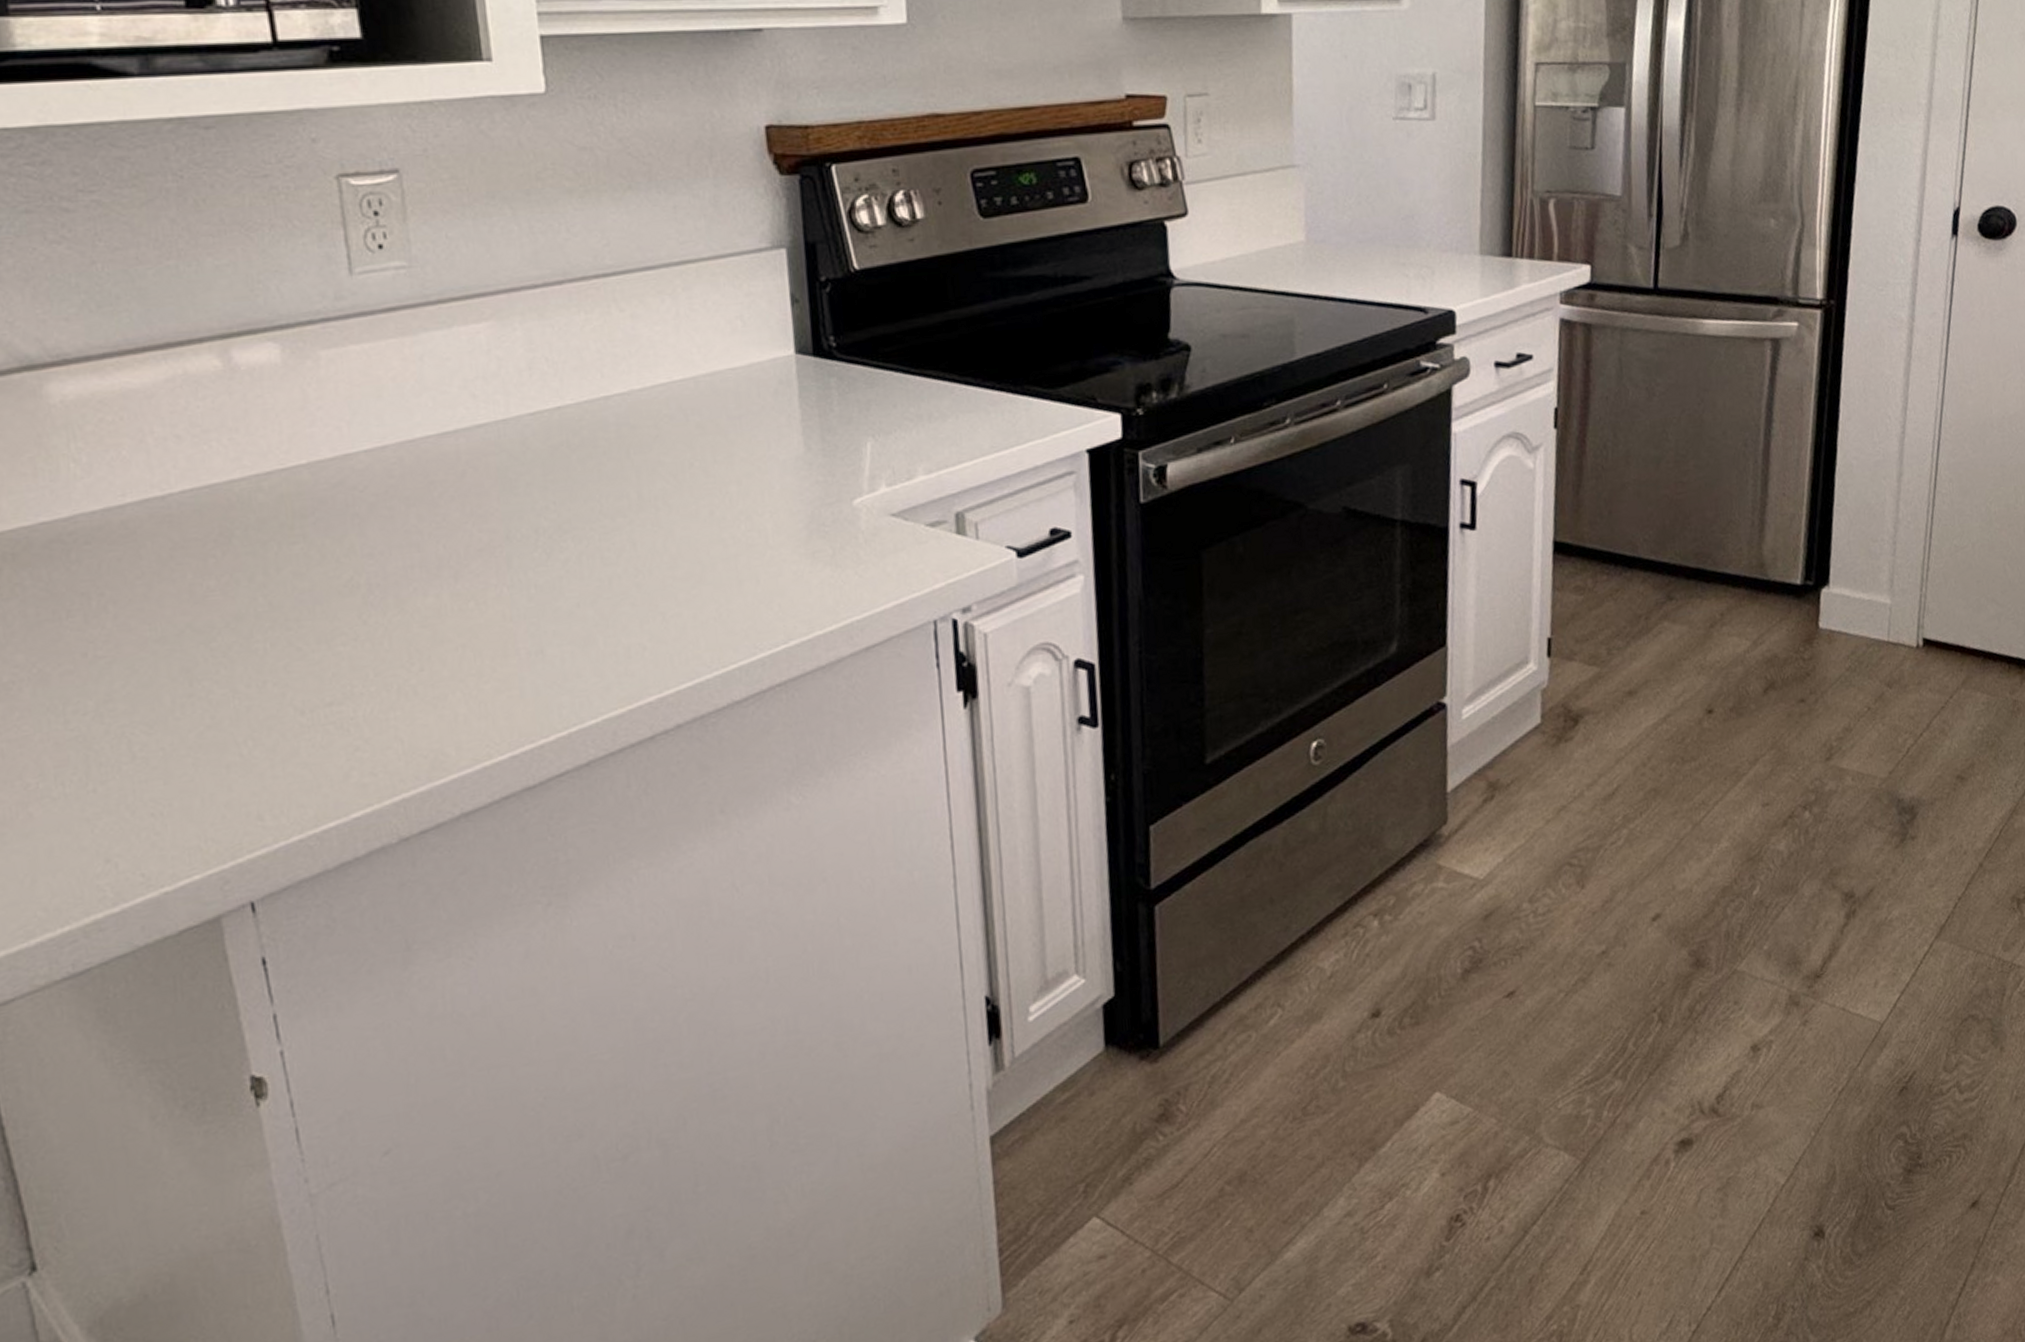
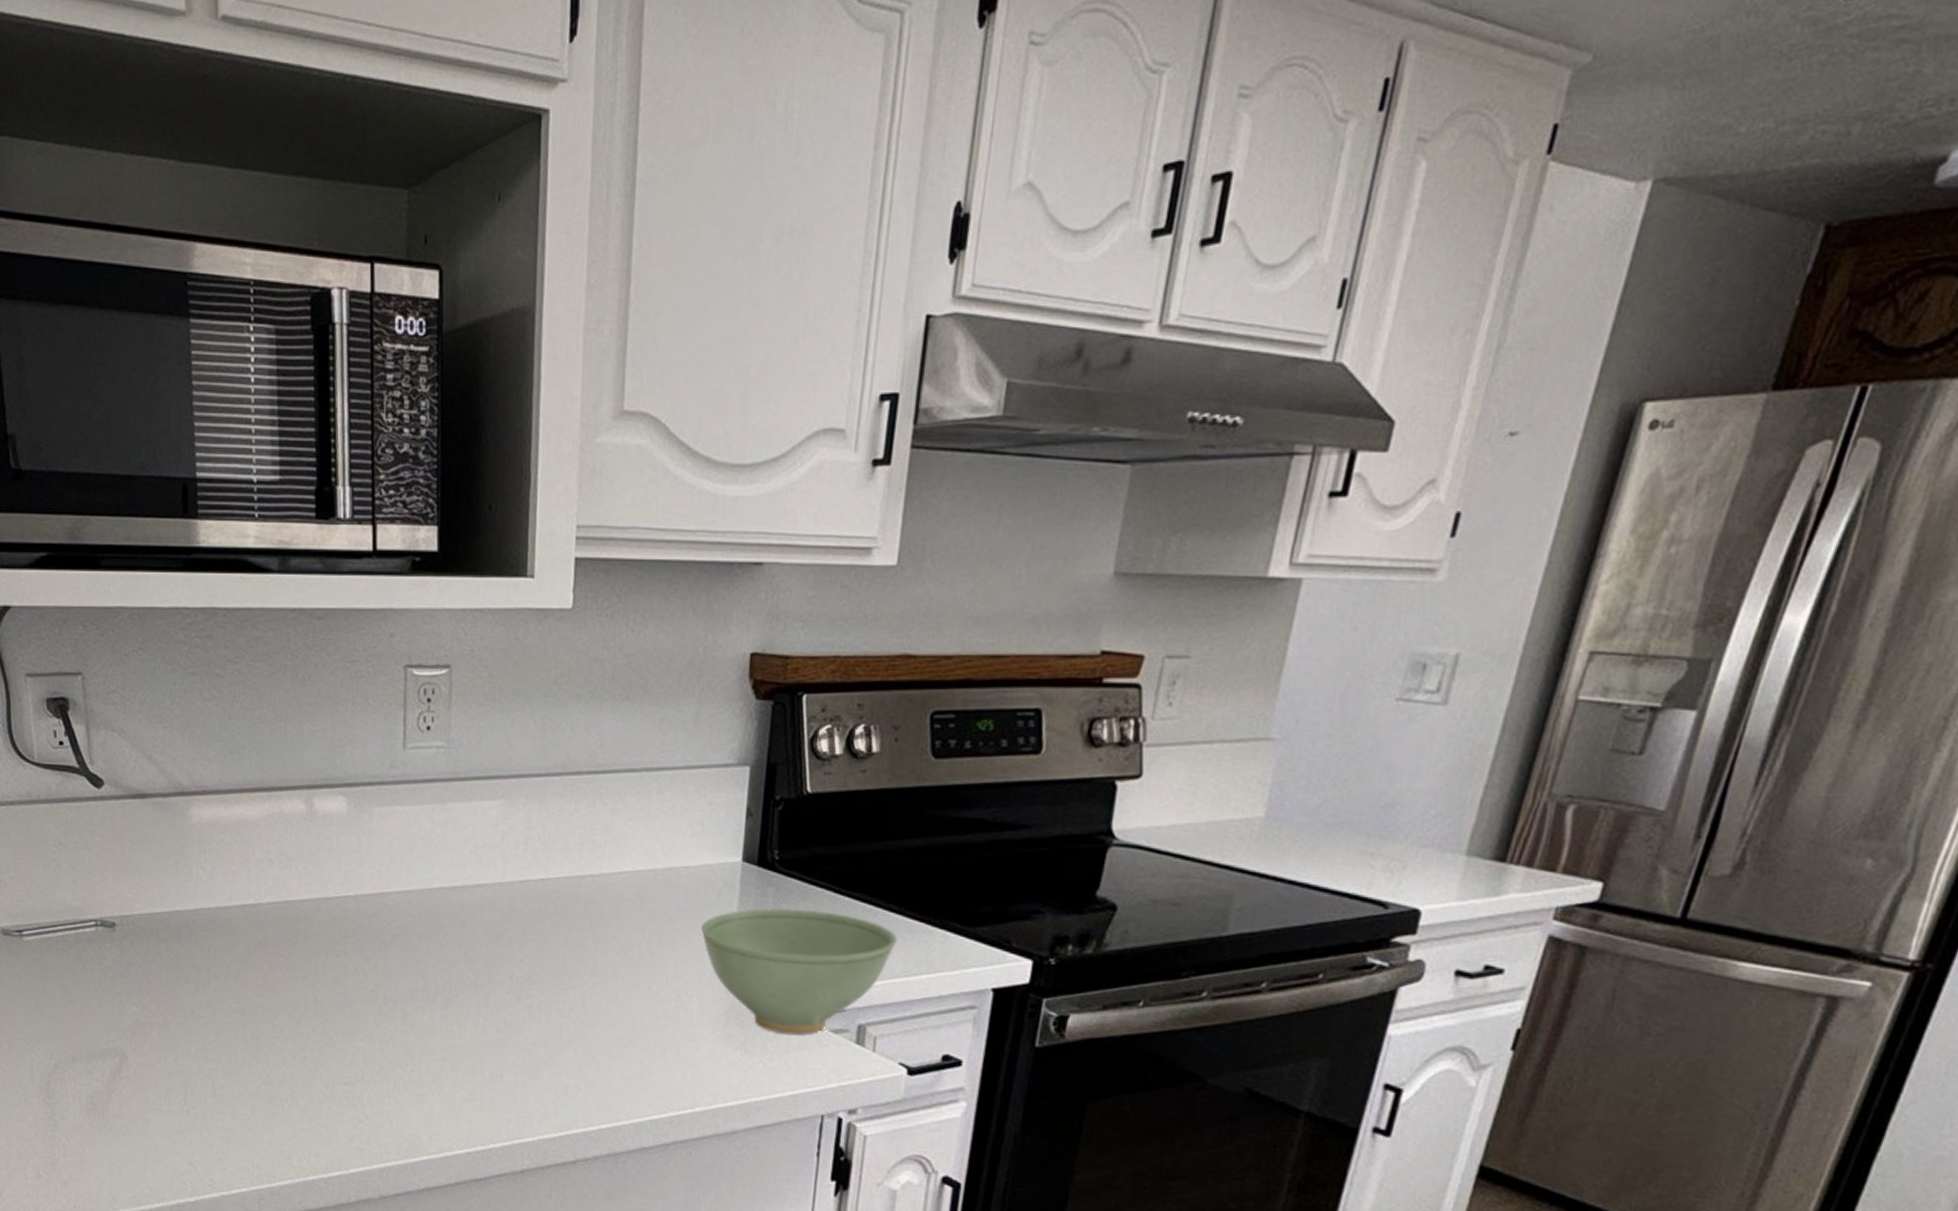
bowl: none [761,395,980,538] -> present [701,907,897,1035]

